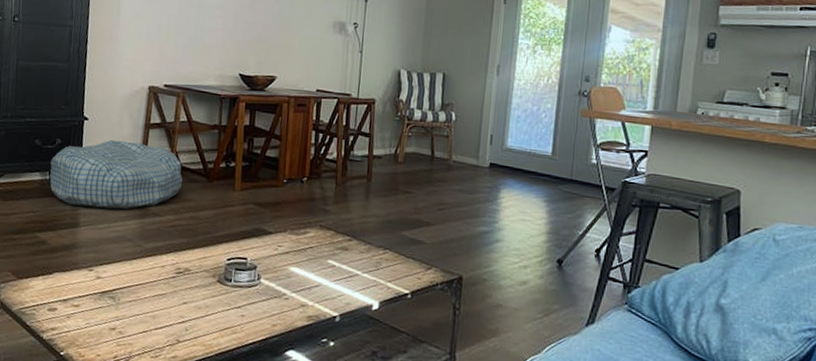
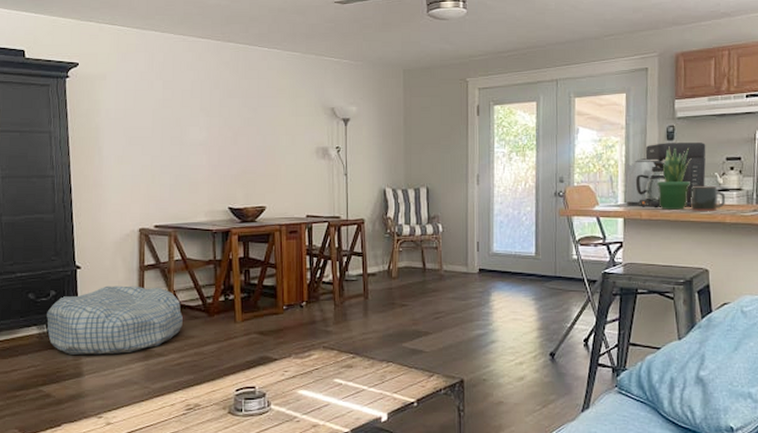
kettle: none [655,64,703,116] -> present [626,158,666,207]
coffee maker: none [667,50,750,122] -> present [635,143,706,208]
planter: none [691,56,732,124] -> present [656,147,692,210]
mug: none [727,99,767,128] -> present [690,186,726,211]

